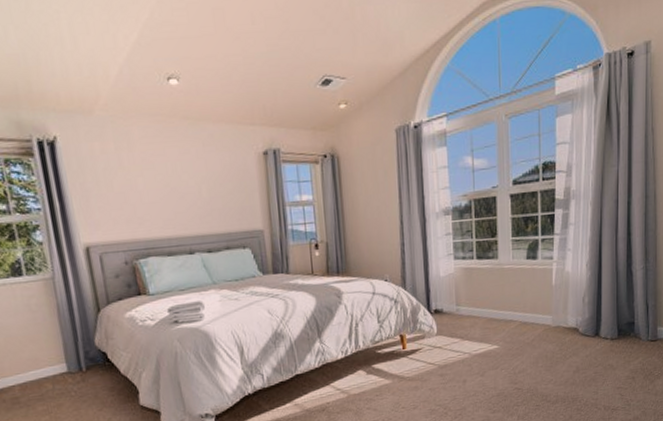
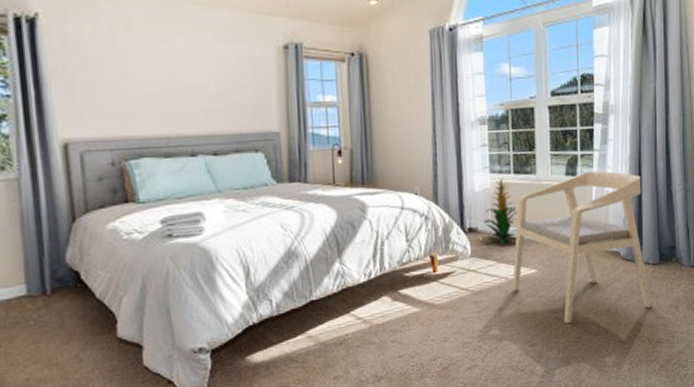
indoor plant: none [447,262,480,324] -> present [482,176,518,244]
armchair: none [475,253,610,394] -> present [512,171,653,324]

